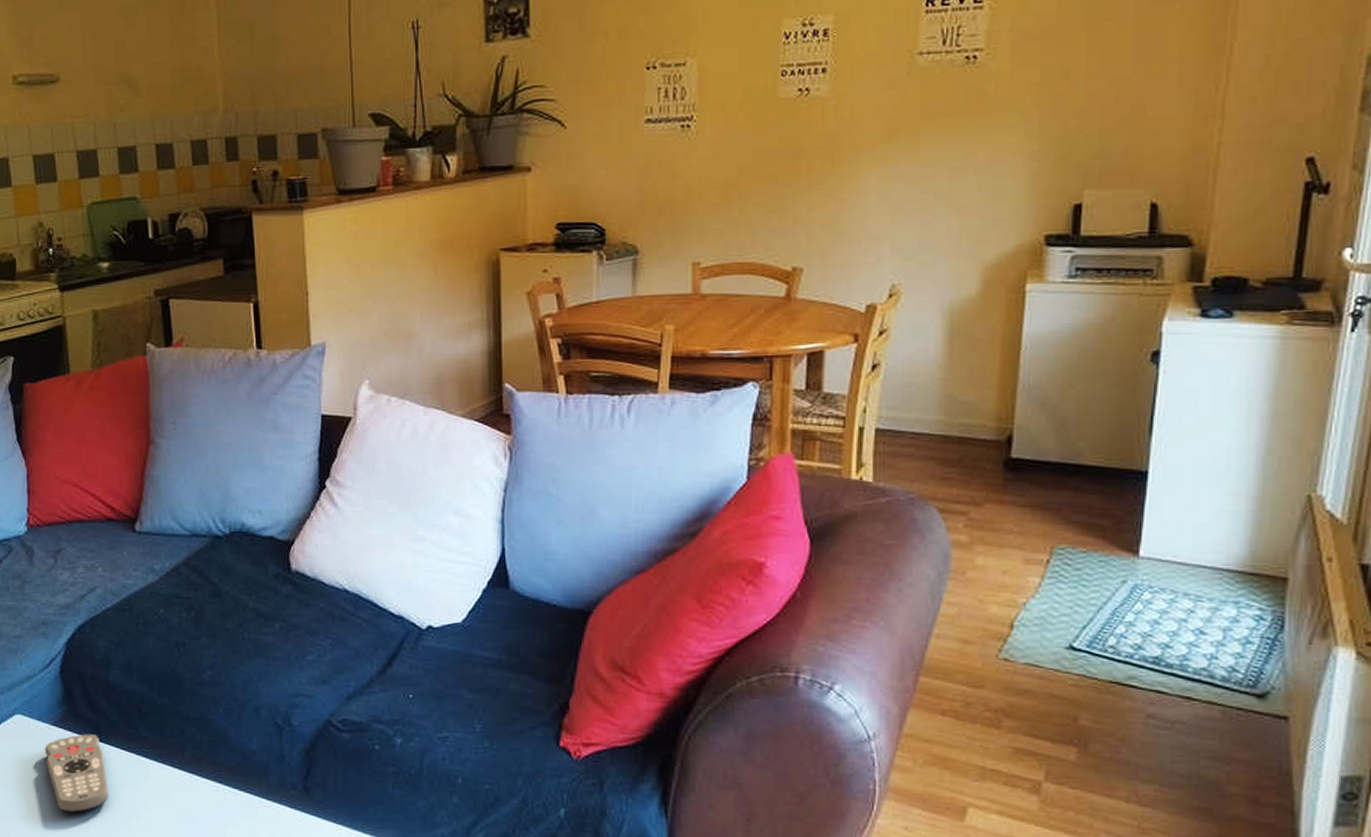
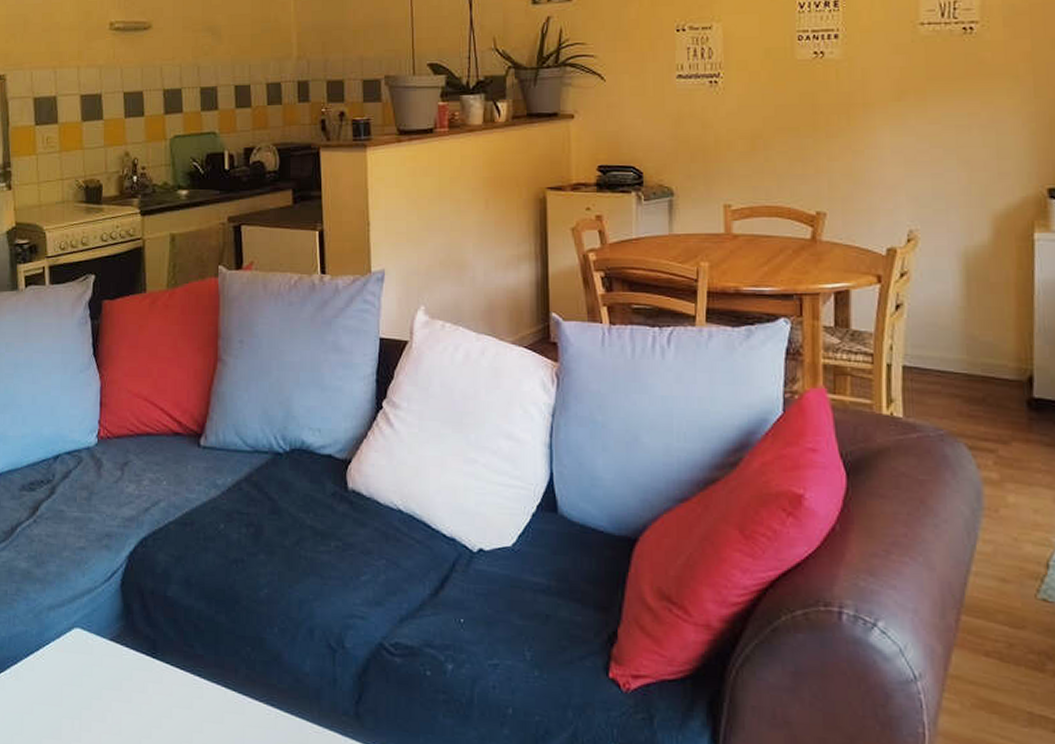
remote control: present [45,734,109,813] -> none [101,650,162,734]

